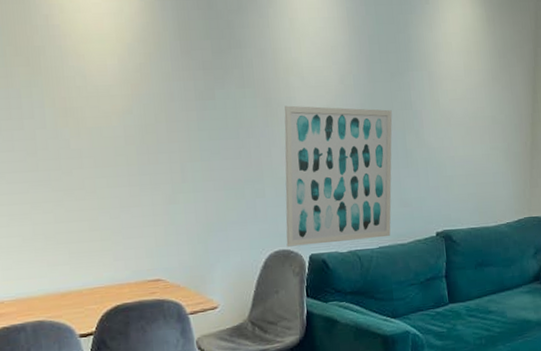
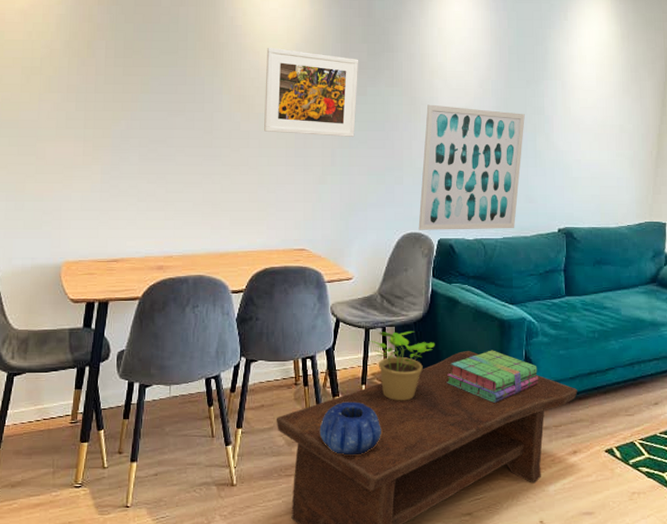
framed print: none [92,49,206,149] -> present [264,47,359,137]

